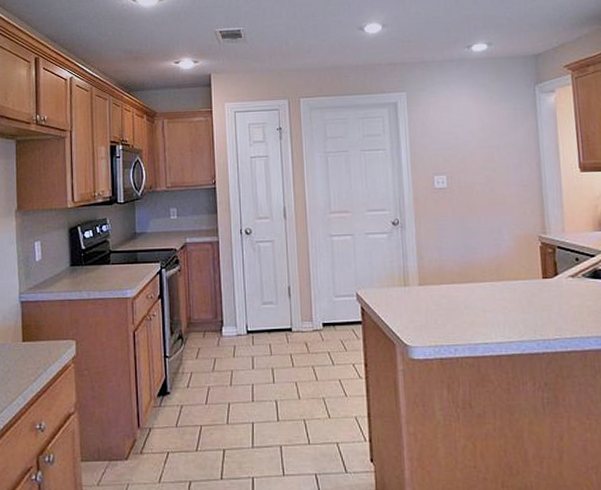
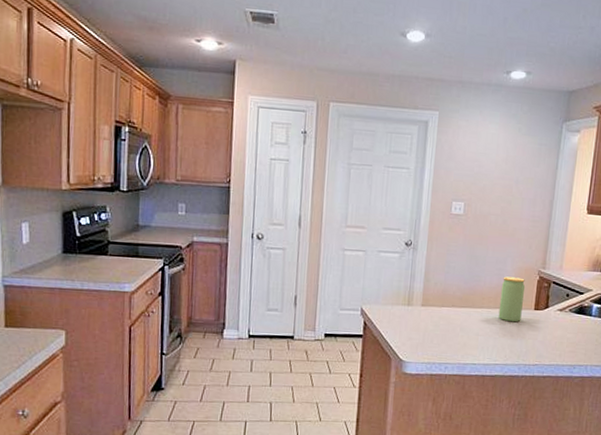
jar: none [501,246,530,293] -> present [498,276,526,321]

